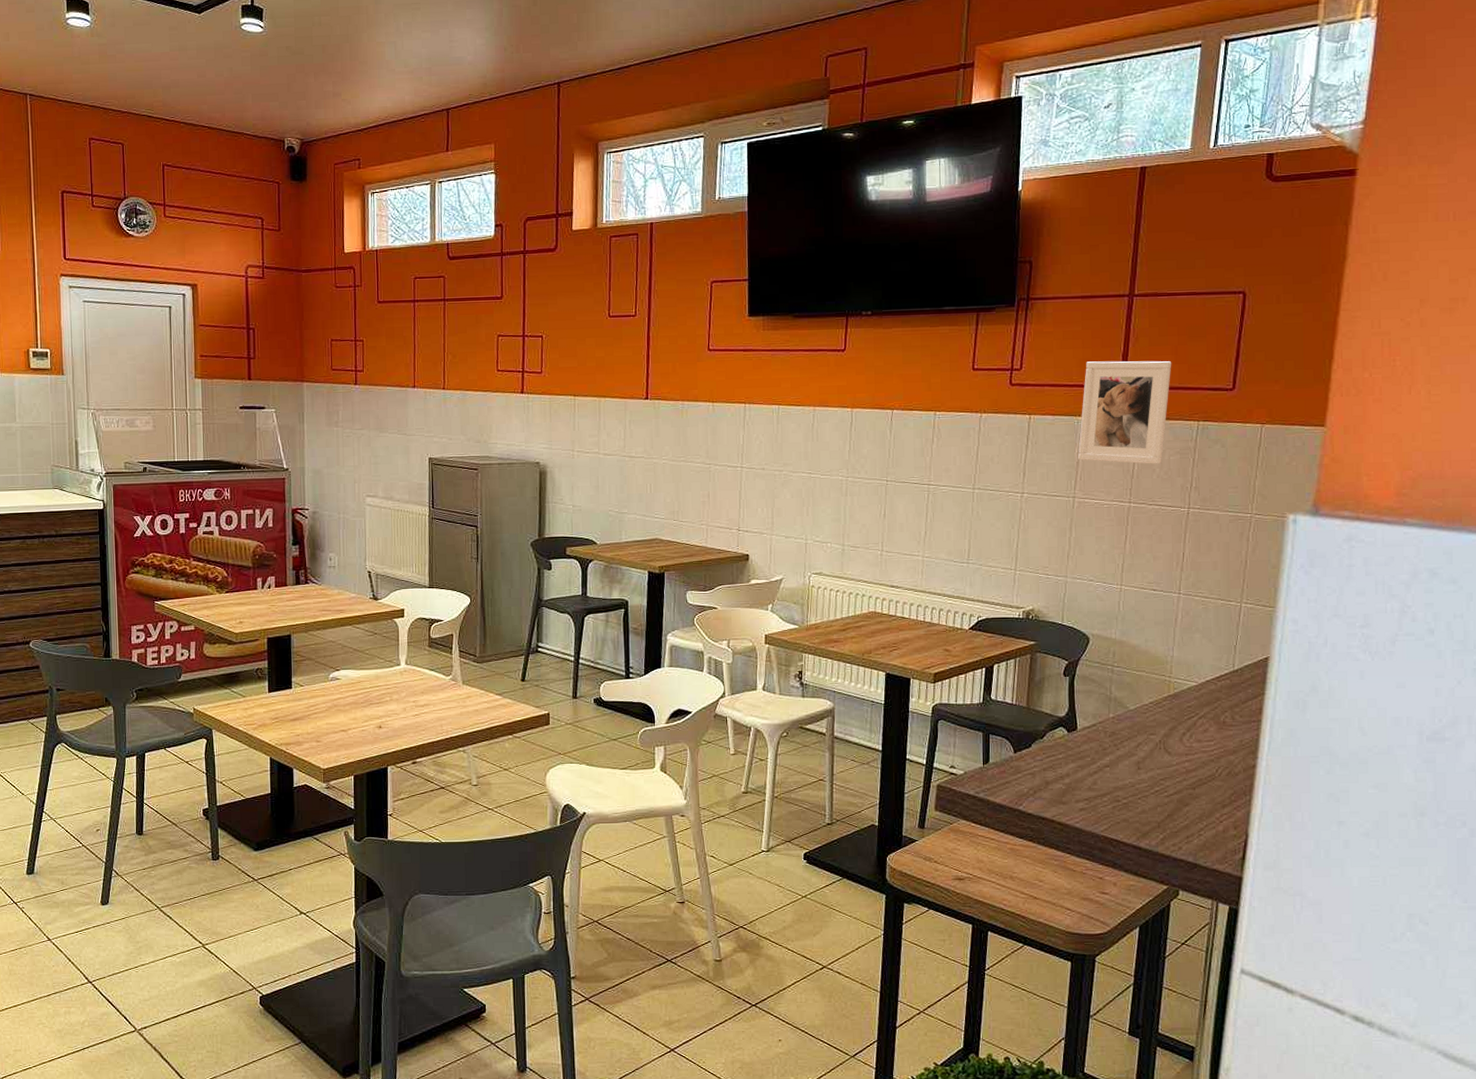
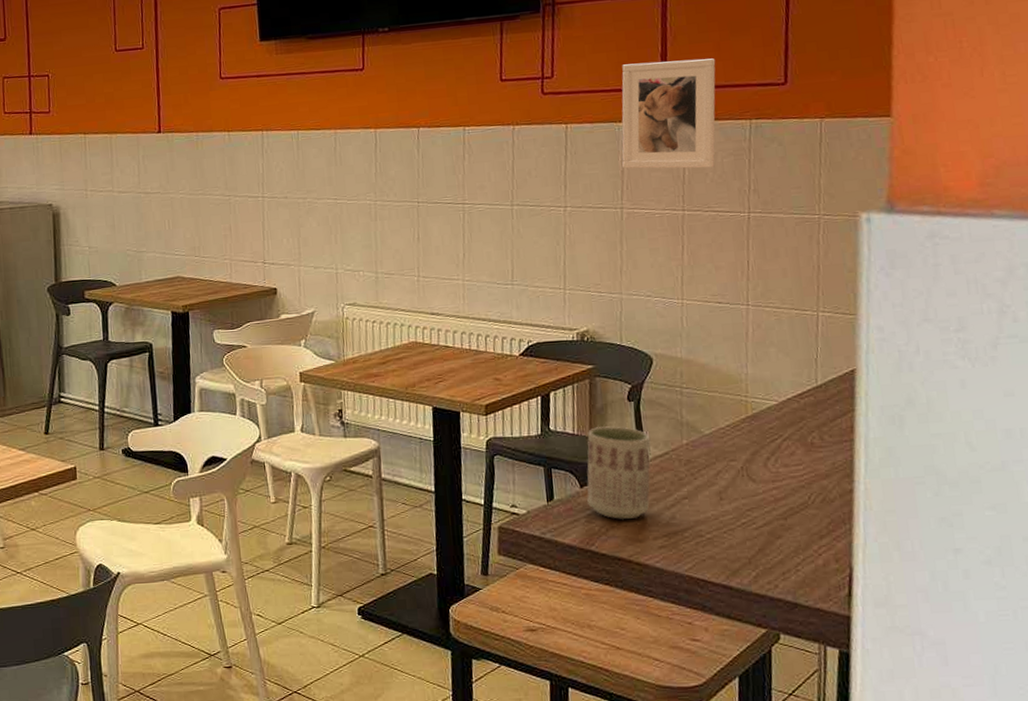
cup: none [1019,697,1081,783] -> present [587,425,651,519]

